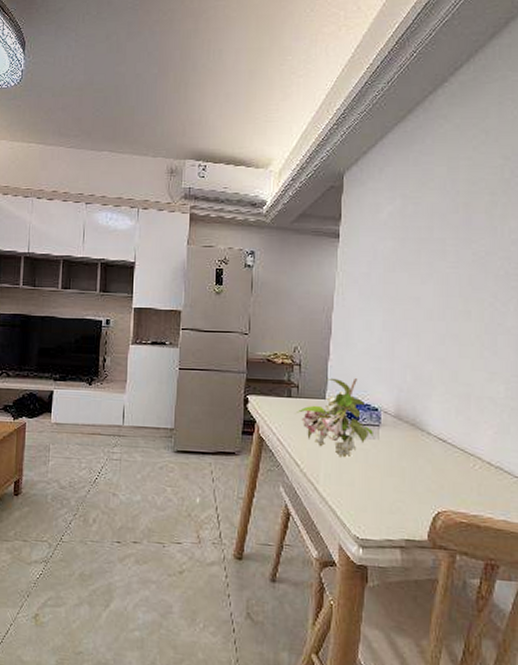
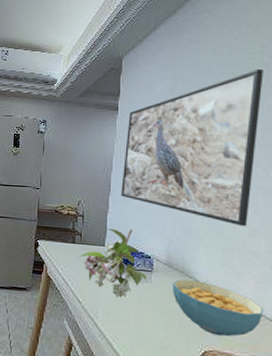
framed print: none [344,185,504,370] -> present [121,68,263,227]
cereal bowl: none [403,433,502,495] -> present [173,279,264,337]

